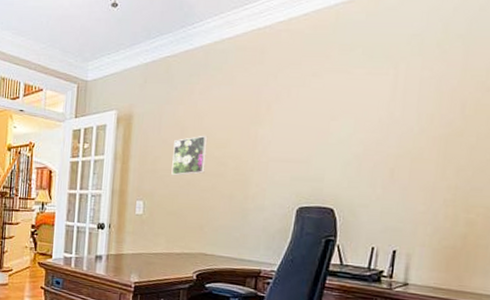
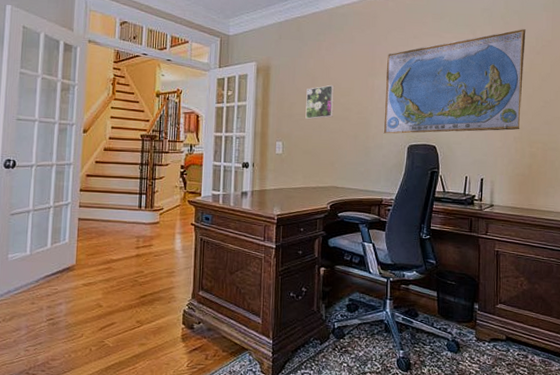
world map: none [266,59,473,194] -> present [383,29,526,134]

